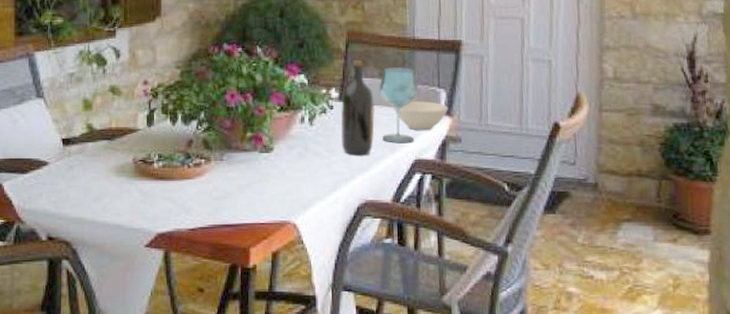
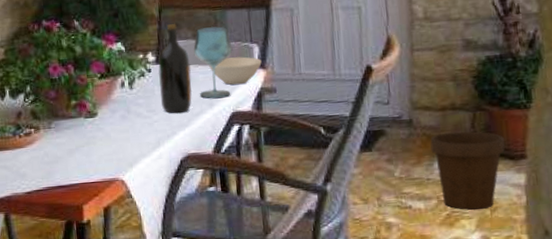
flowerpot: none [615,200,690,286] -> present [430,131,505,211]

